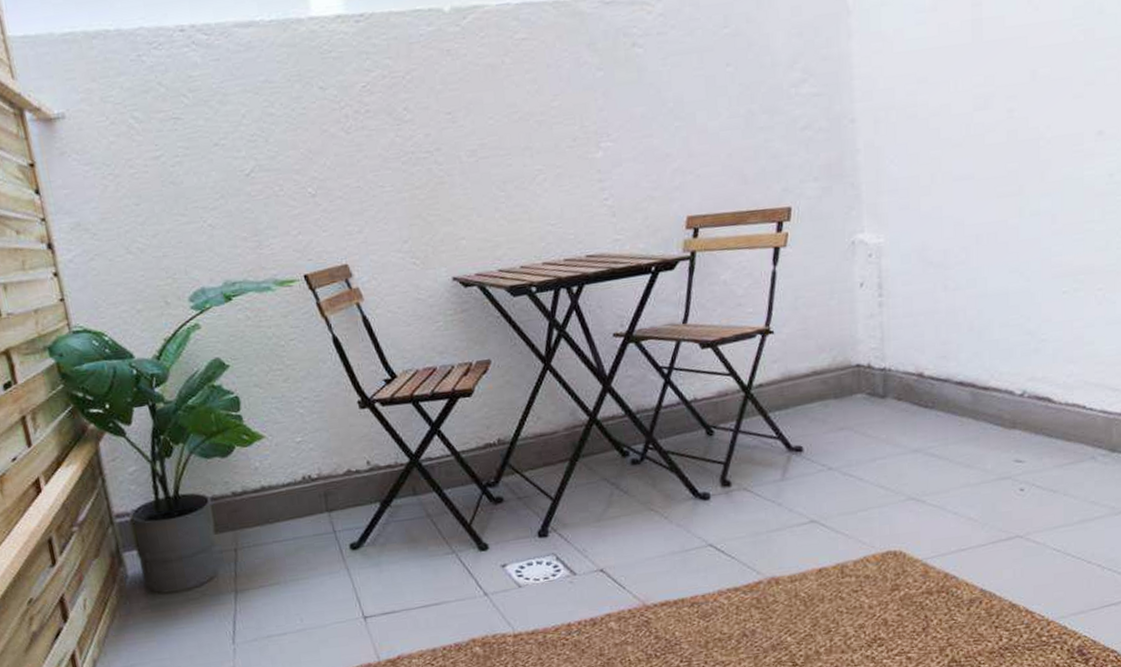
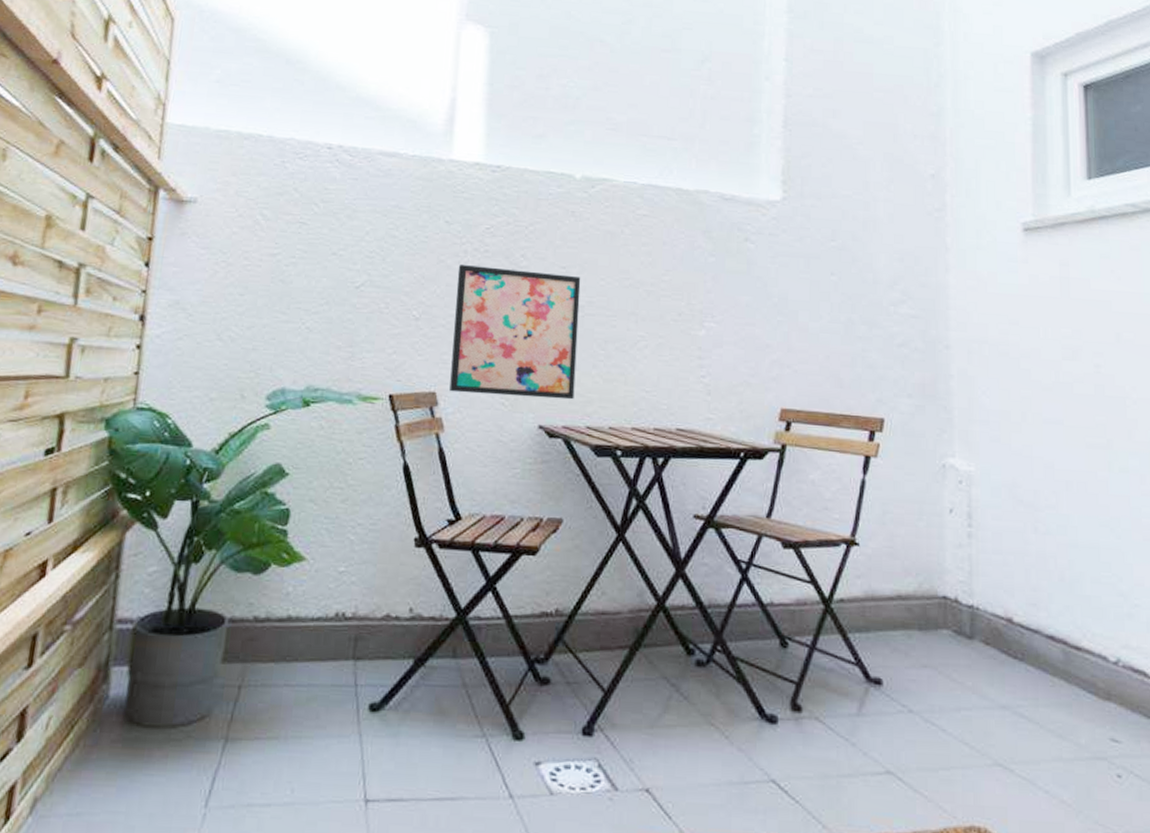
wall art: none [342,120,482,262] -> present [449,265,581,400]

